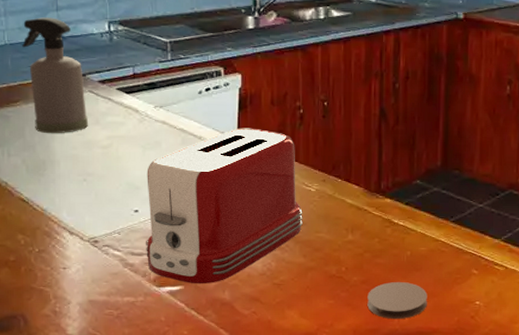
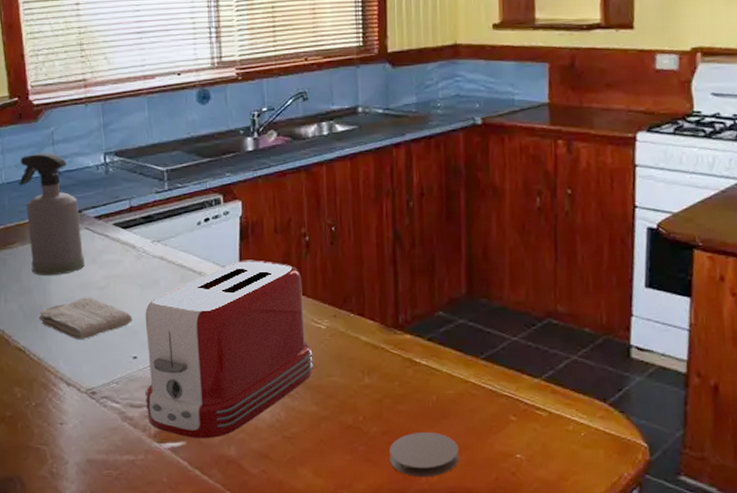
washcloth: none [42,155,135,193] -> present [38,297,133,339]

